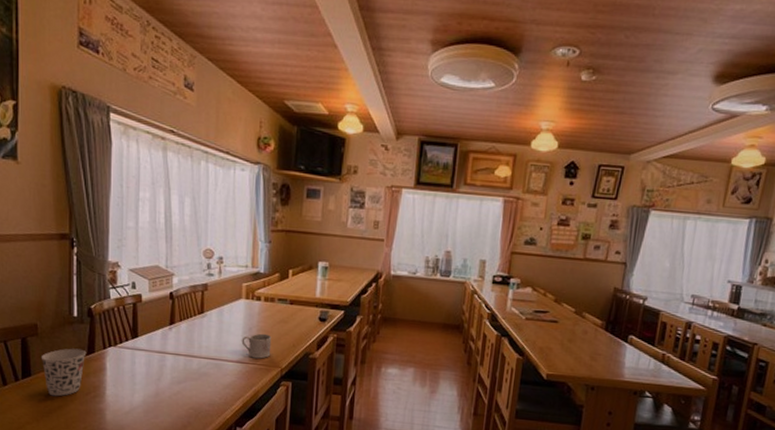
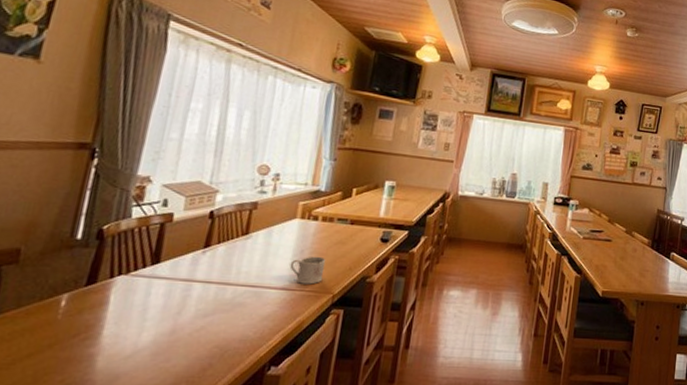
cup: present [41,348,87,397] -> none [14,278,85,342]

